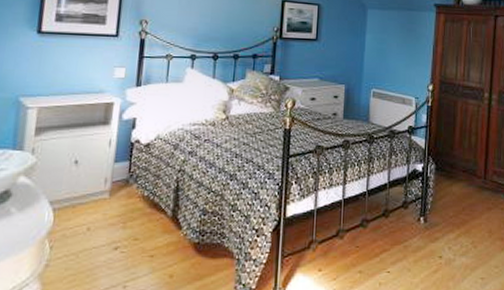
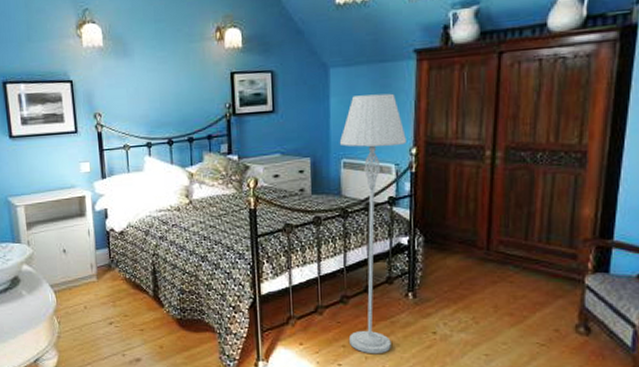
floor lamp: none [365,35,426,280] -> present [339,93,408,354]

